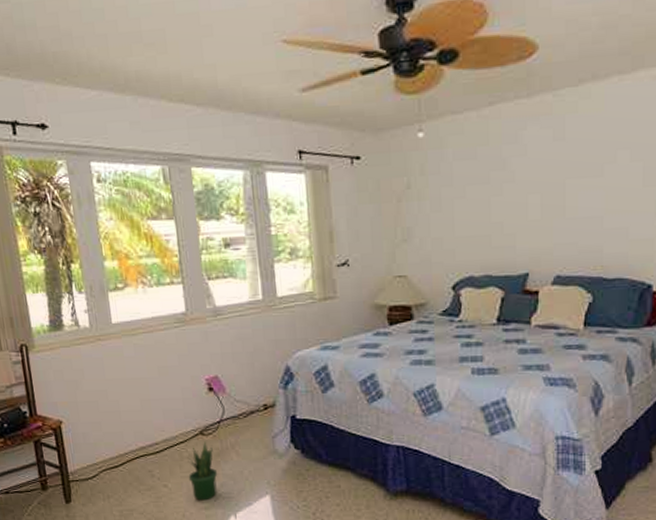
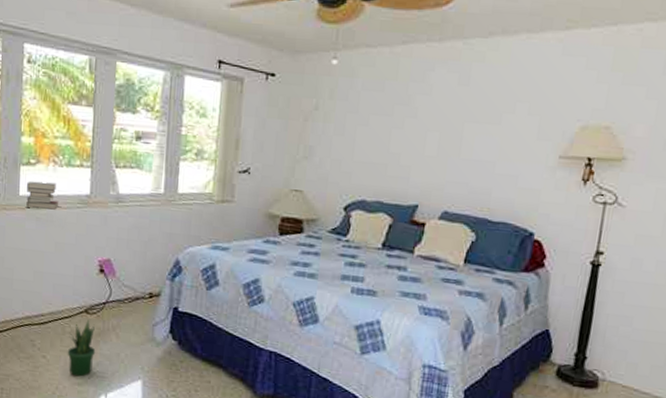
books: none [118,305,156,336] -> present [26,181,59,210]

